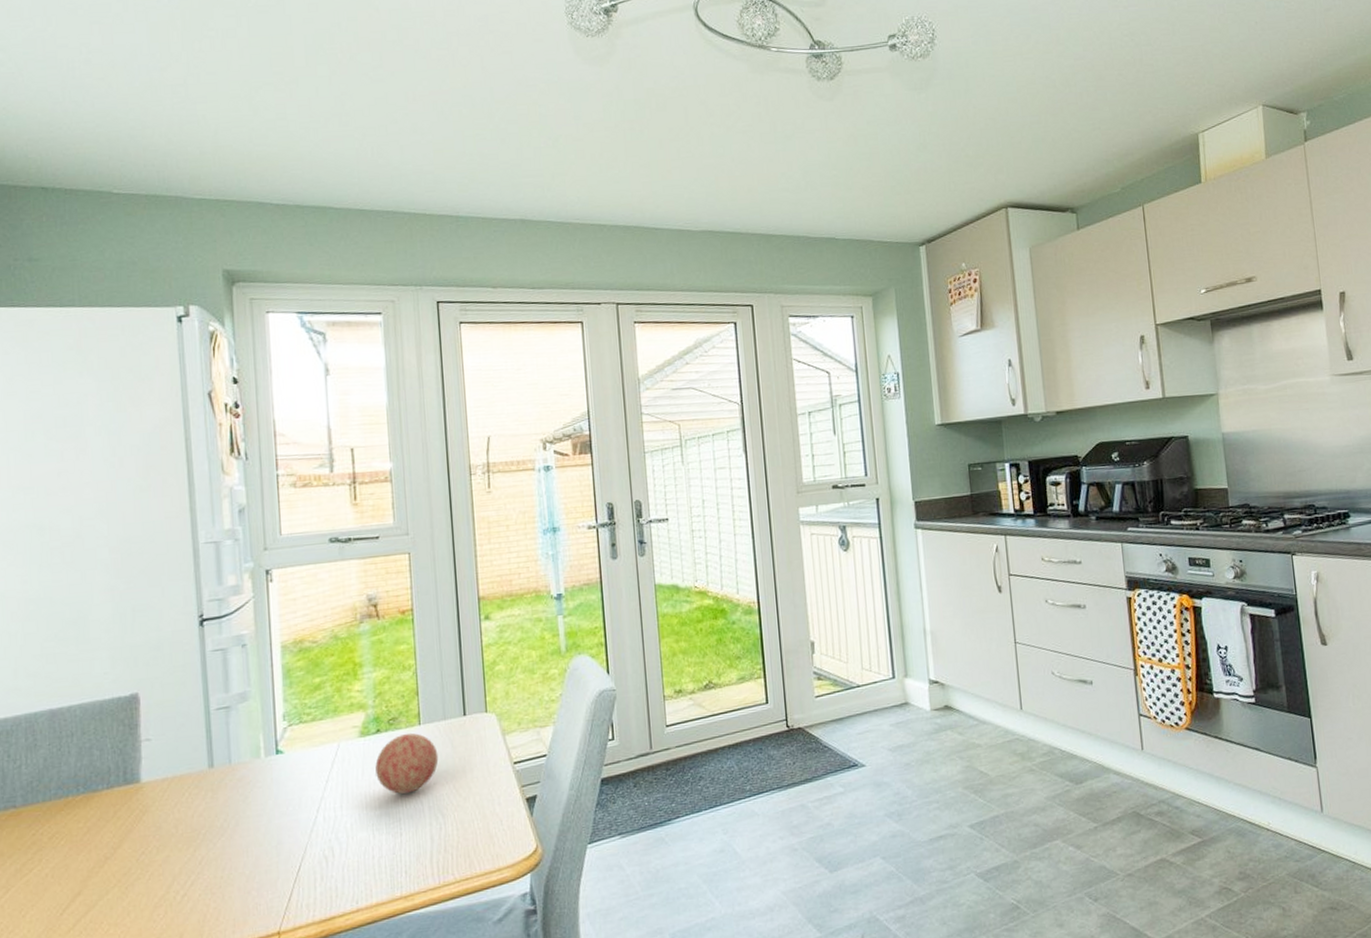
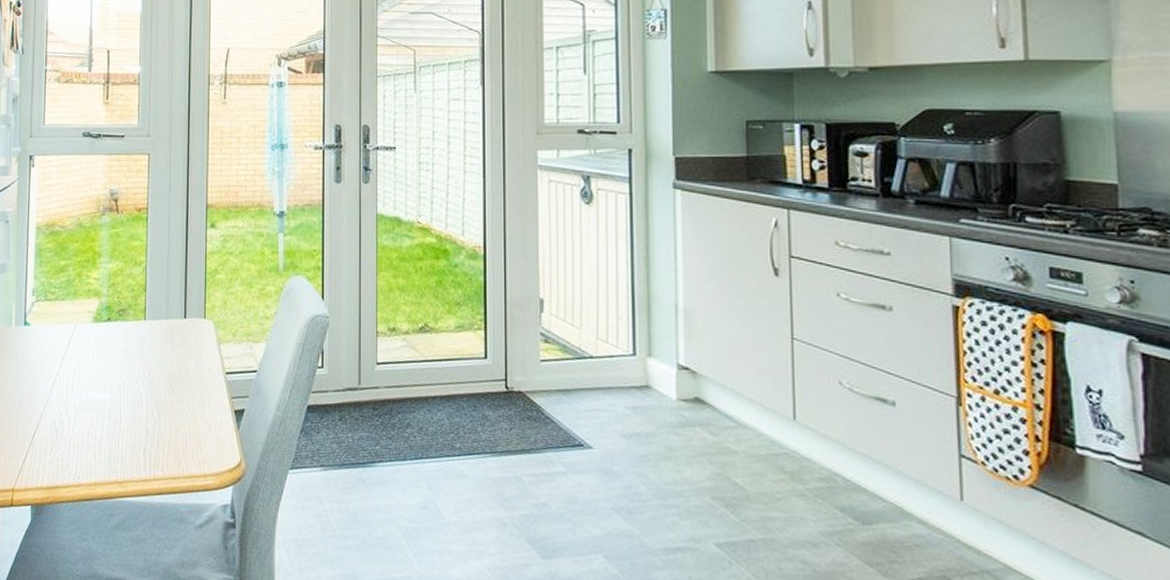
decorative ball: present [375,732,439,794] -> none [104,326,159,384]

